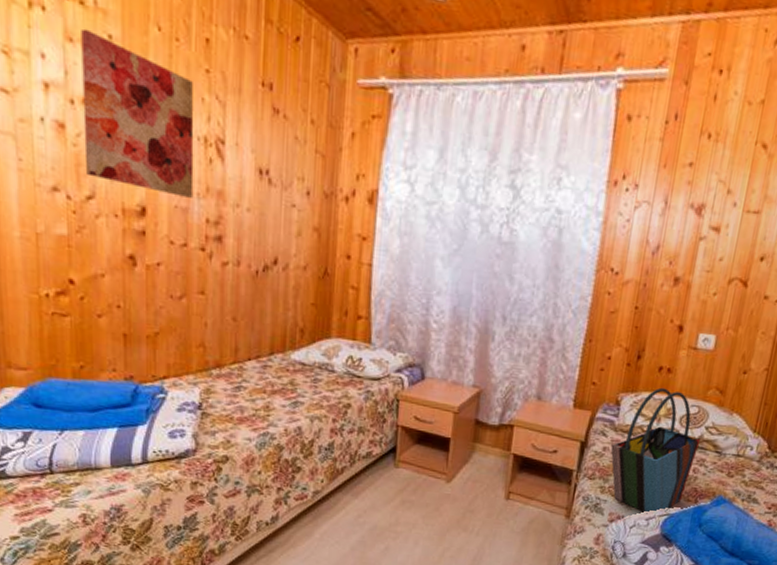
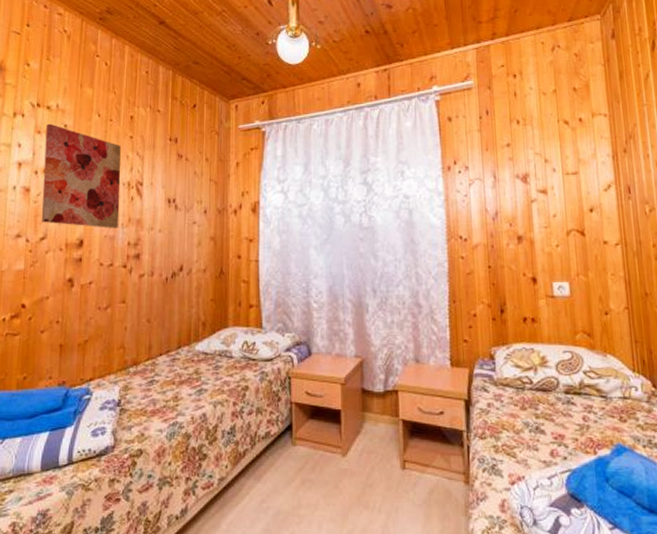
tote bag: present [611,387,701,514] -> none [495,337,583,472]

